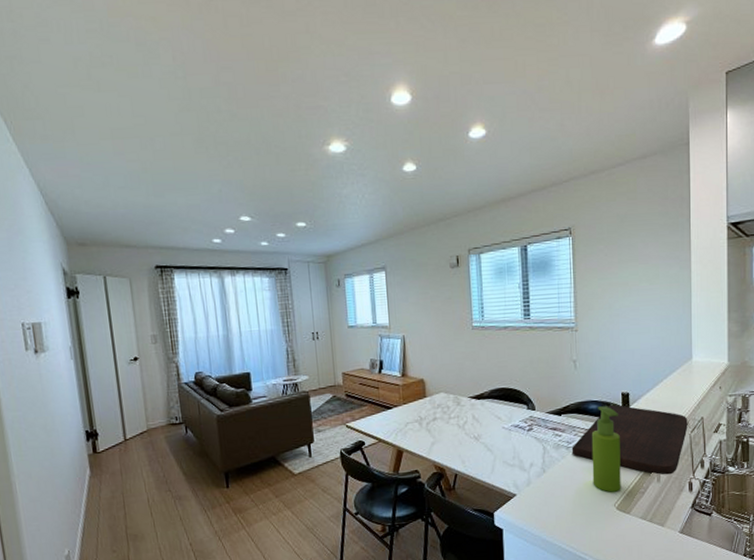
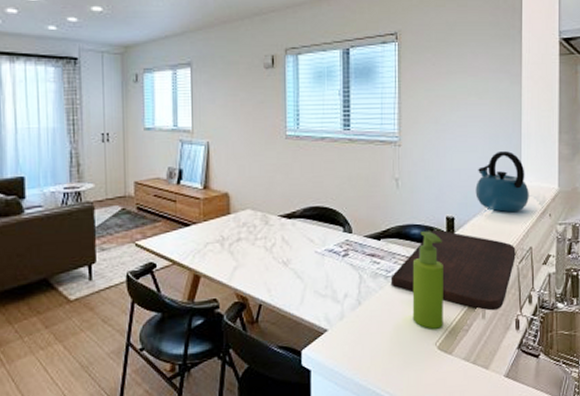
kettle: none [648,331,700,387] -> present [475,151,529,213]

